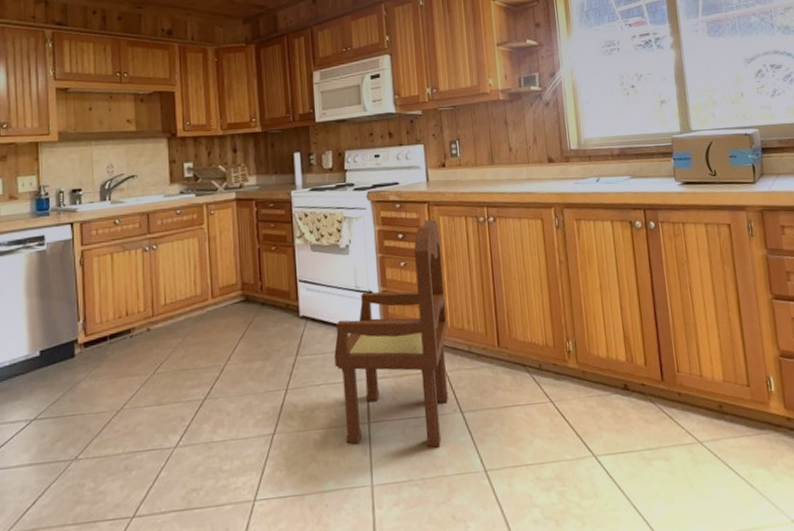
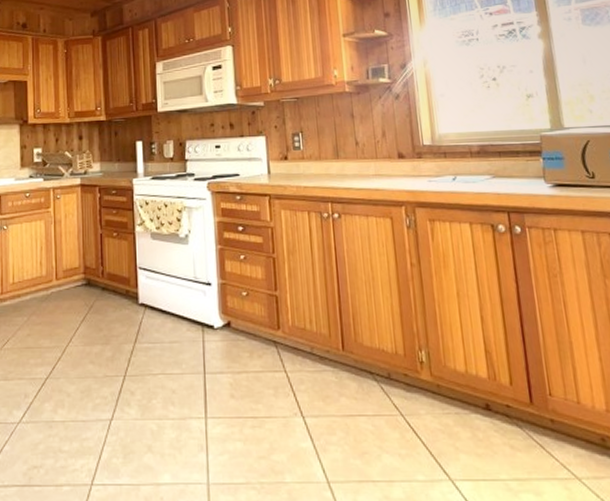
dining chair: present [334,219,449,448] -> none [172,213,290,451]

